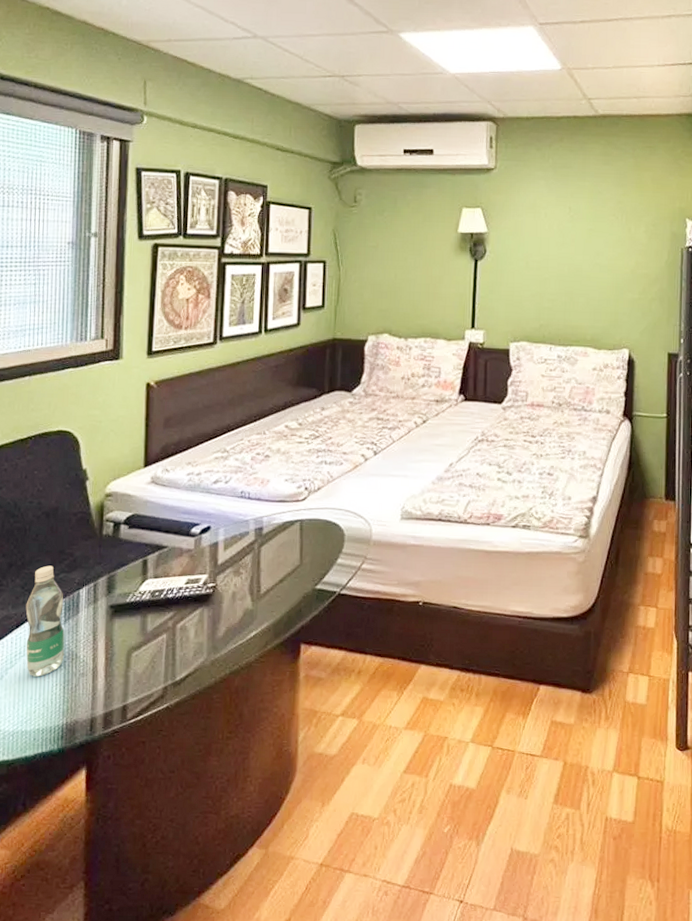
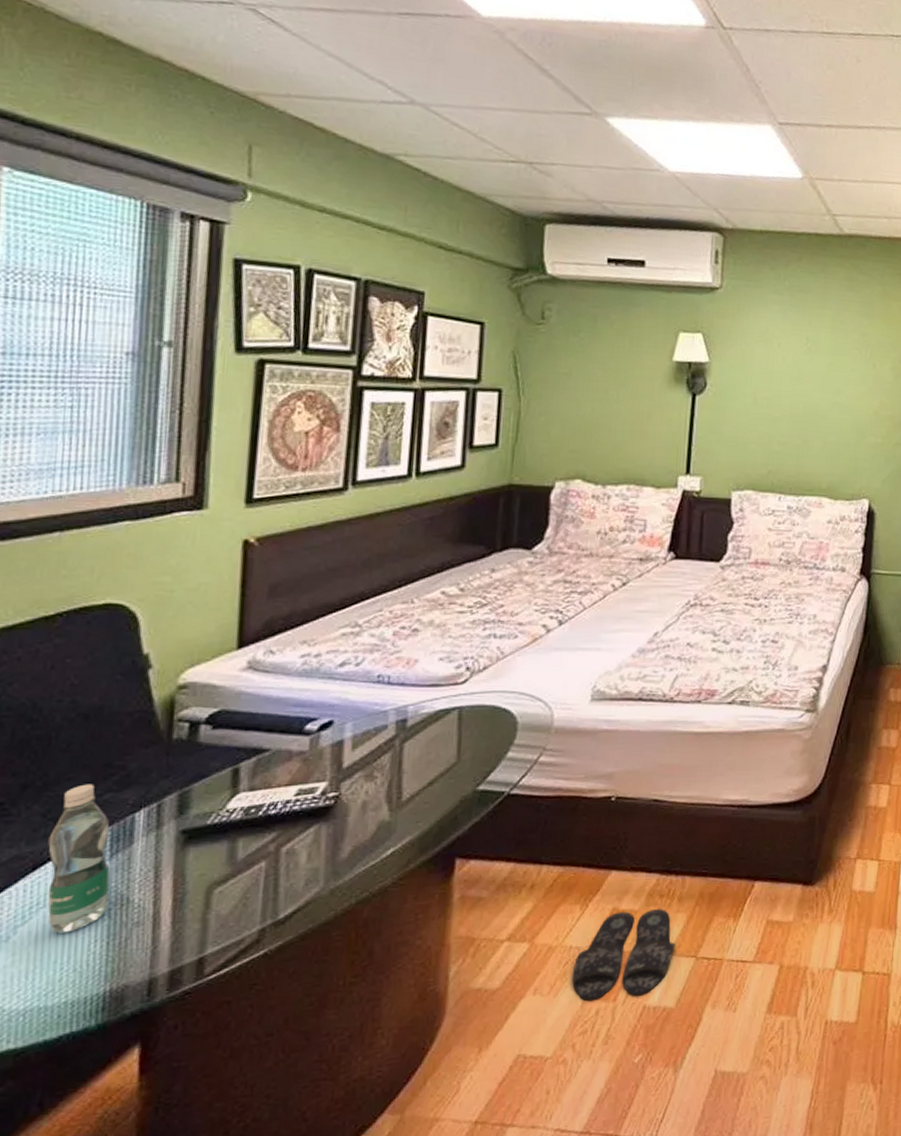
slippers: none [393,700,475,775] -> present [572,908,676,1001]

